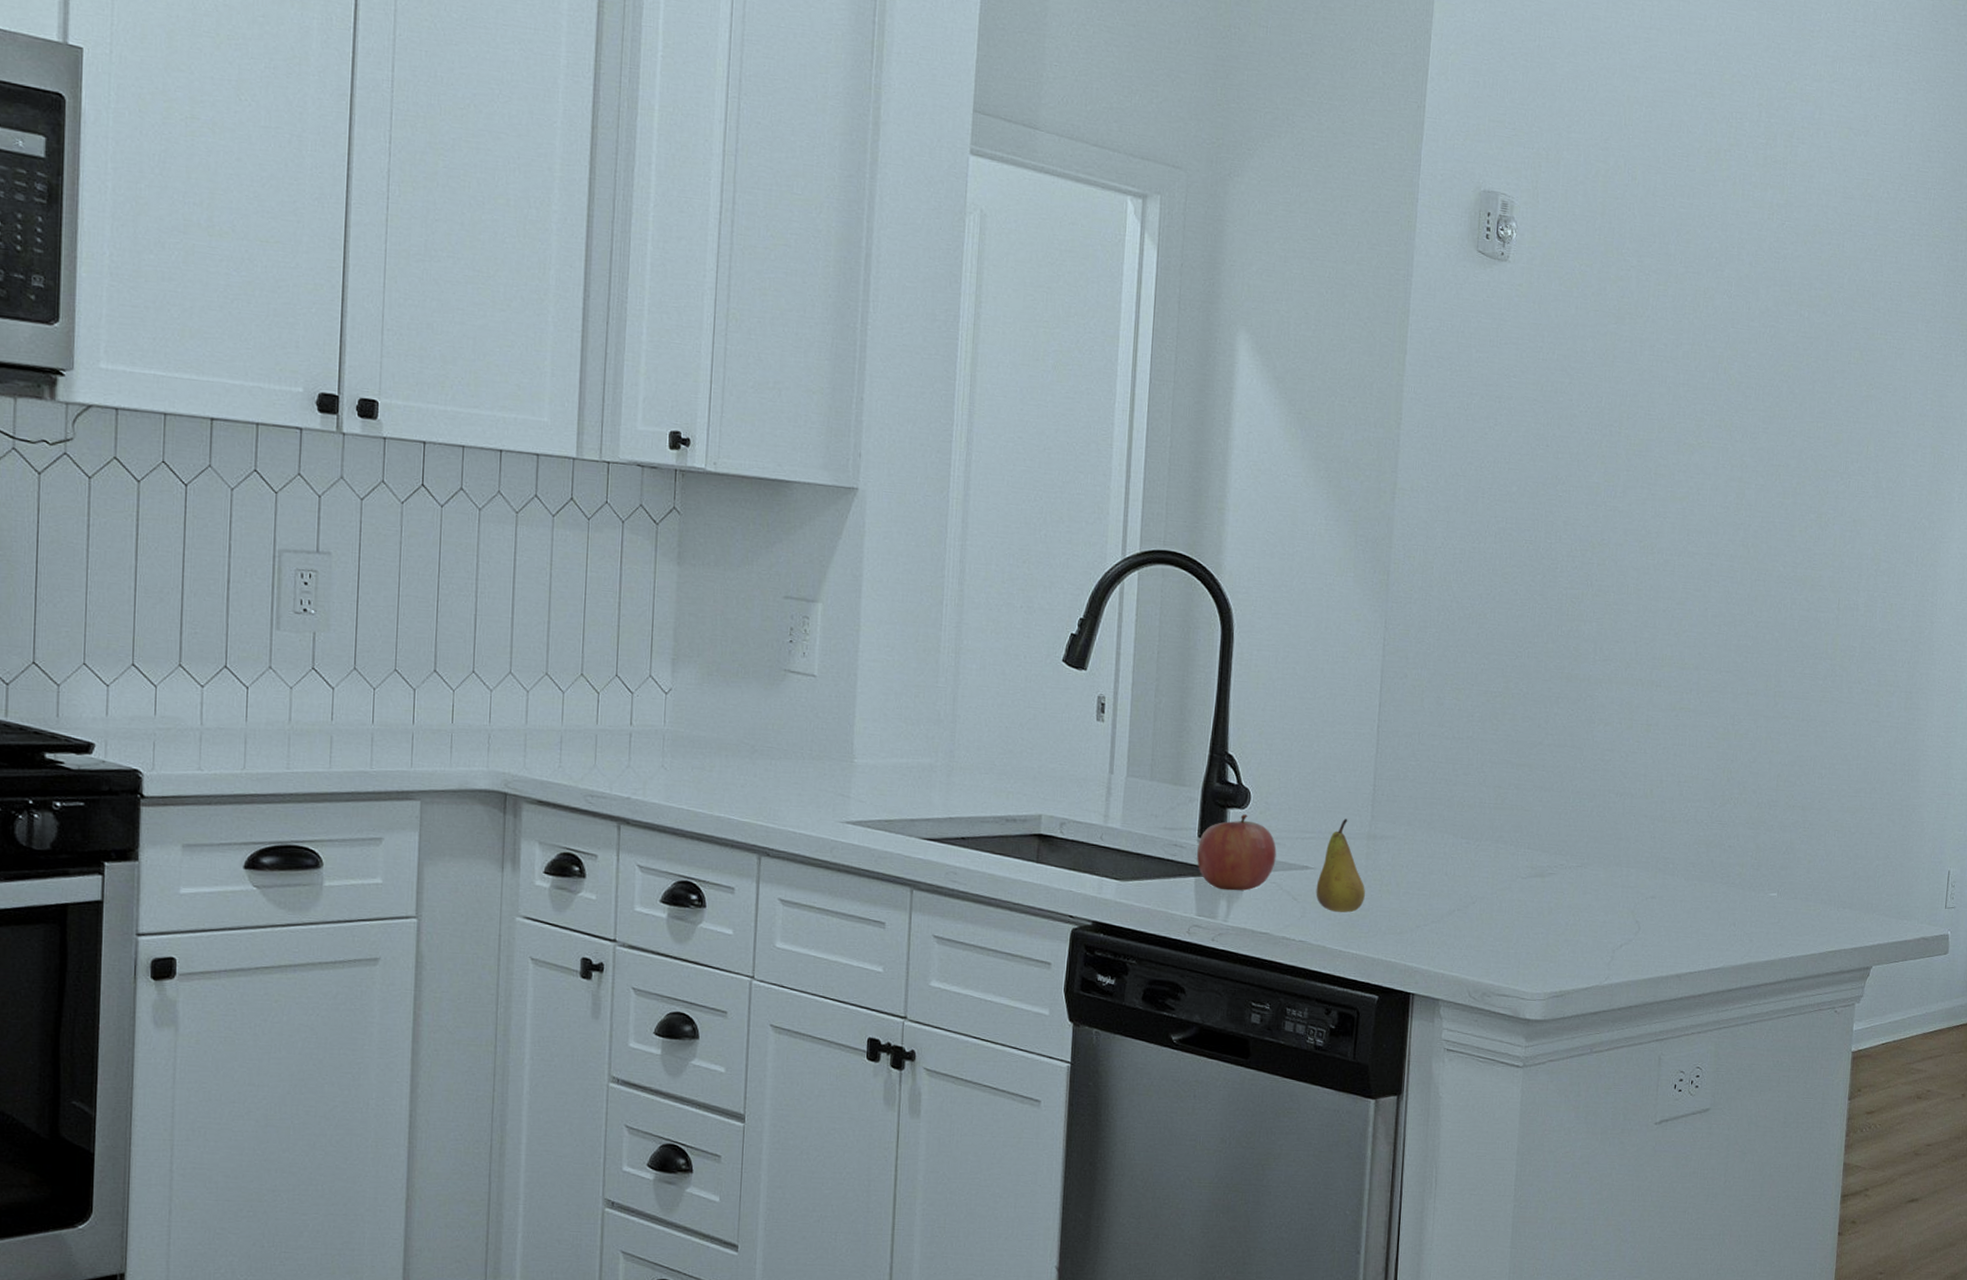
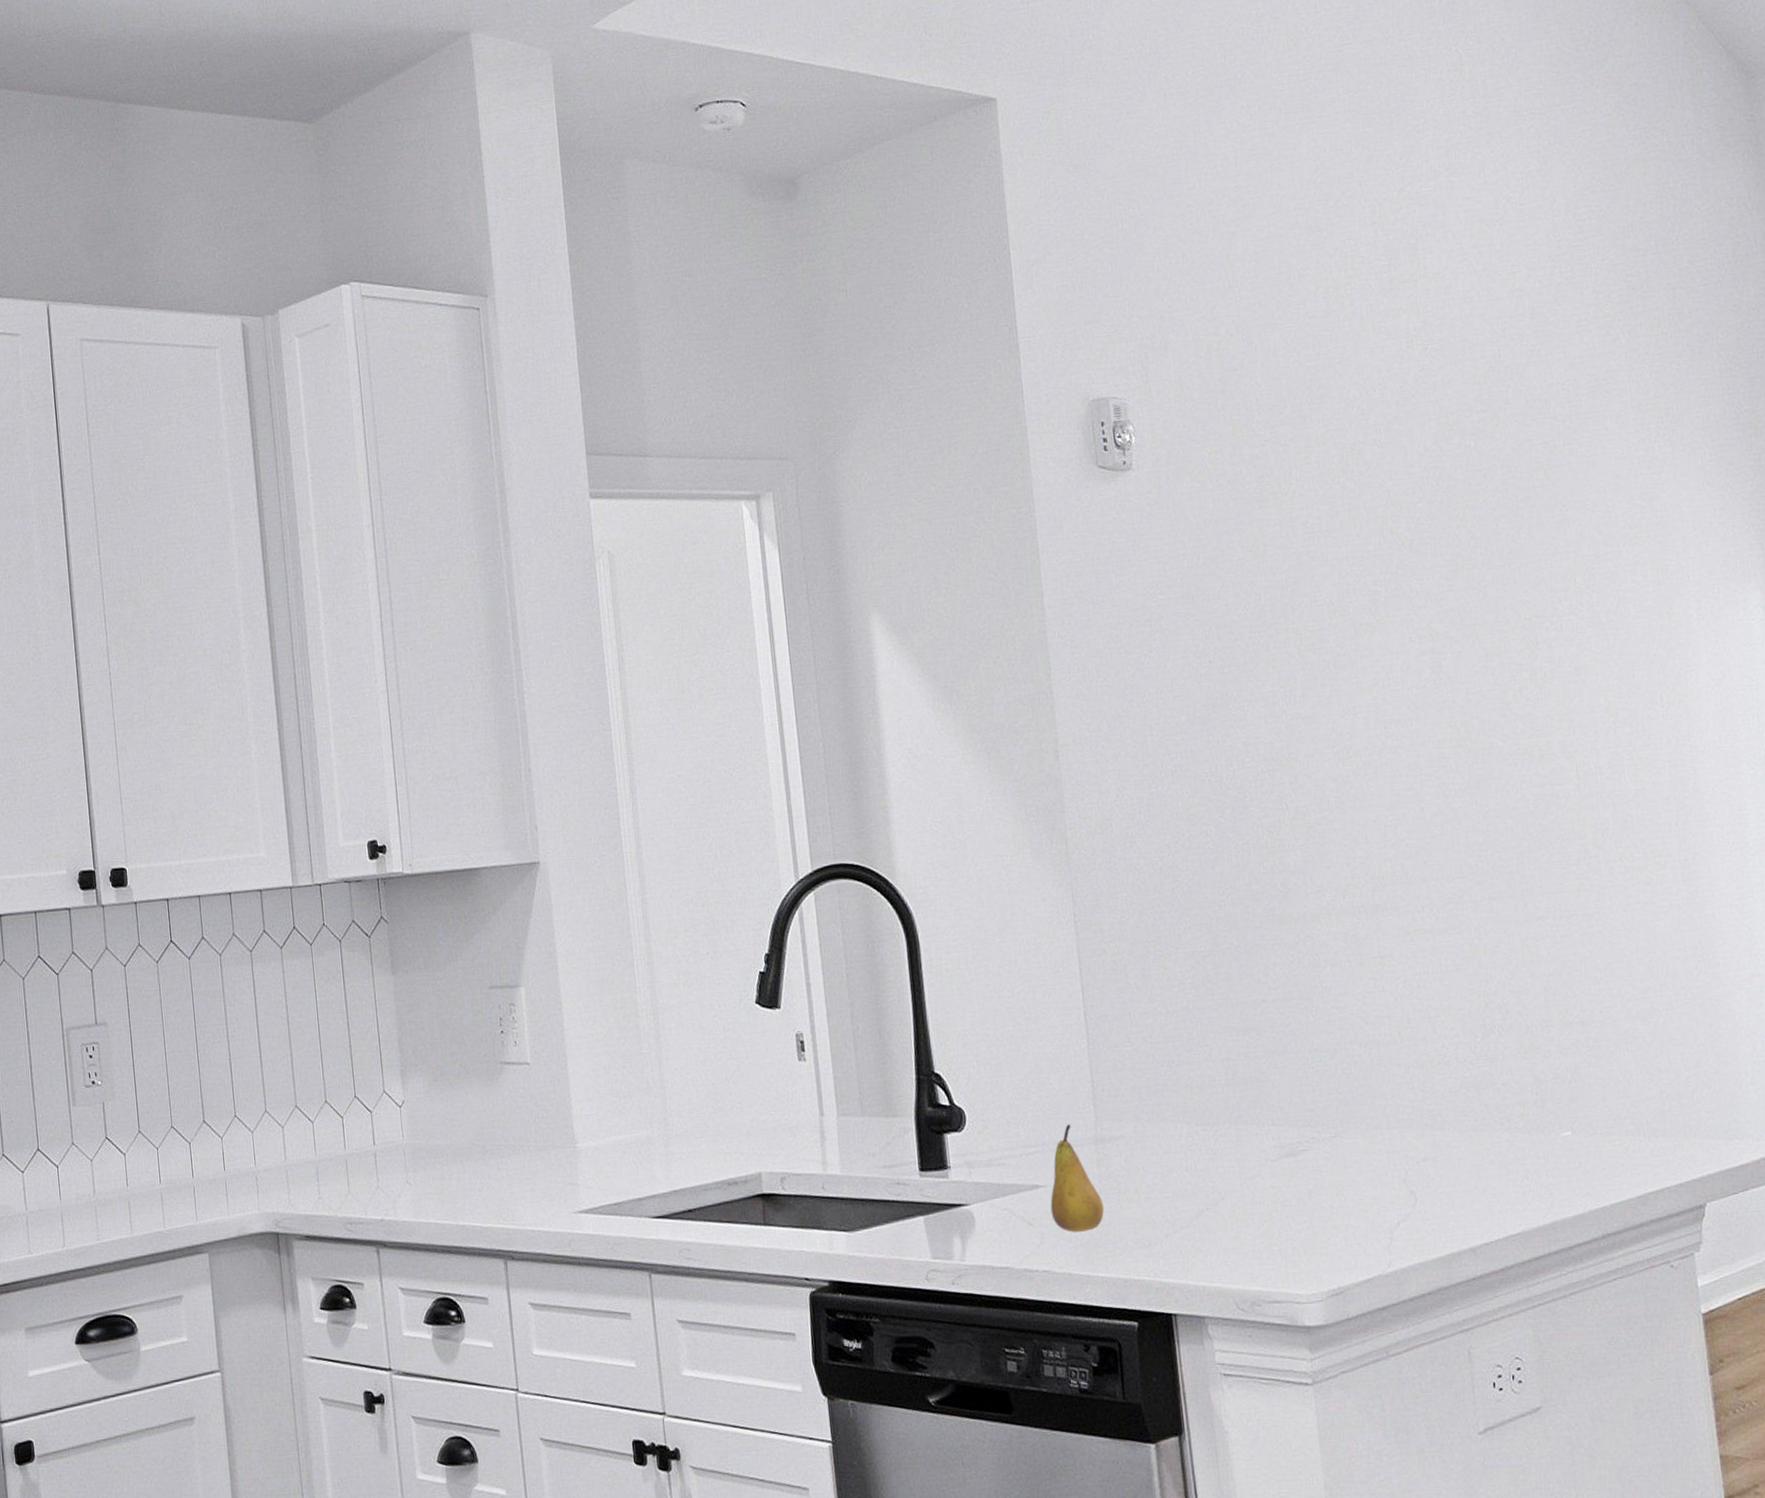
fruit: present [1196,814,1277,891] -> none [920,1137,1004,1226]

